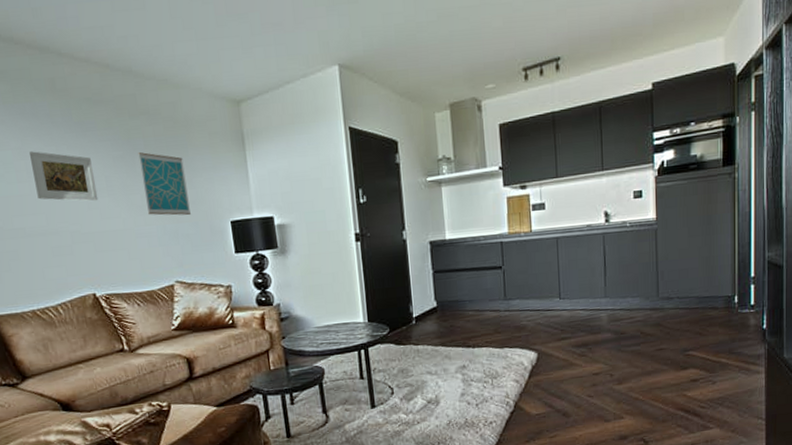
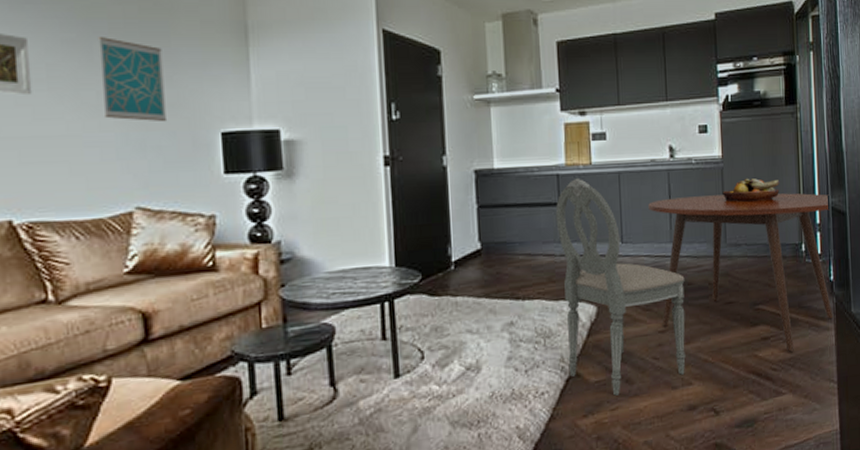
dining chair: none [500,244,618,426] -> present [555,177,686,396]
dining table: none [584,249,766,393] -> present [648,193,834,353]
fruit bowl: none [656,237,714,260] -> present [722,178,780,203]

